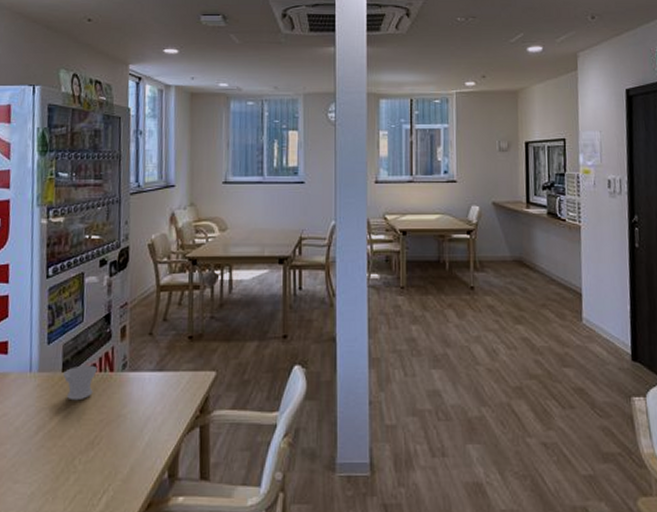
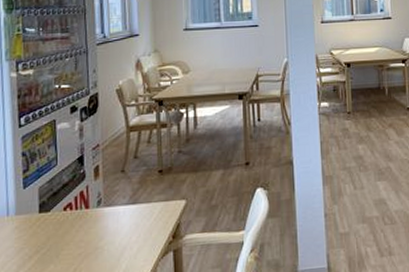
cup: present [63,365,98,401] -> none [40,204,73,239]

